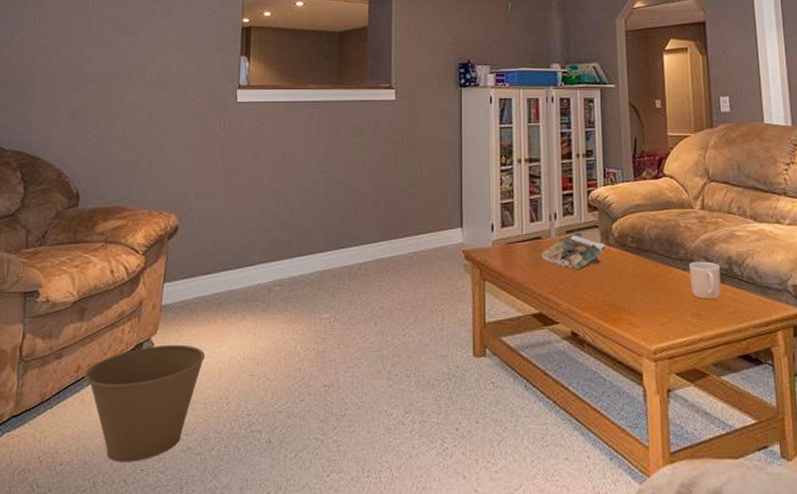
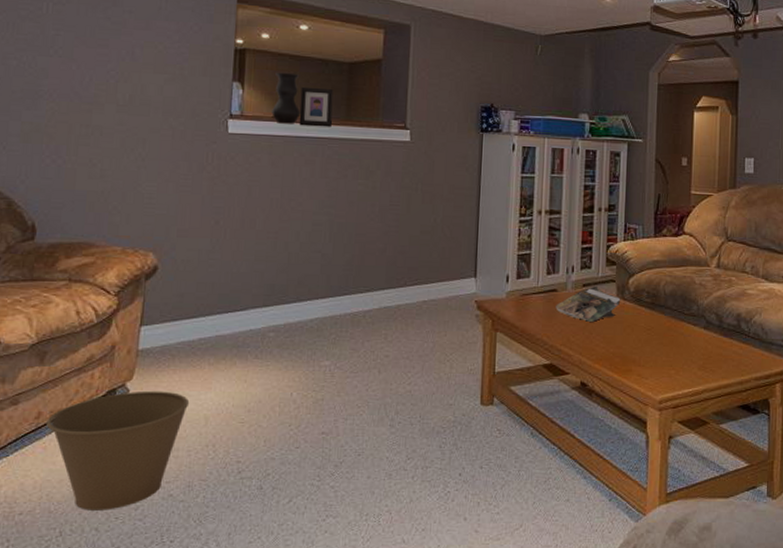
vase: none [274,44,299,92] -> present [272,72,301,125]
picture frame: none [297,56,326,92] -> present [299,86,334,127]
mug: present [688,261,721,300] -> none [699,317,730,354]

